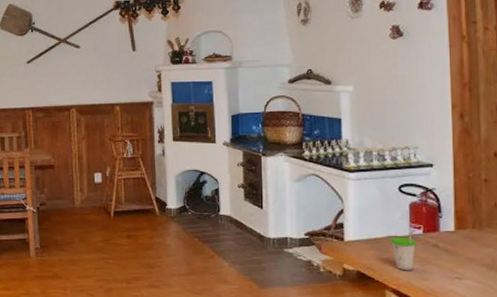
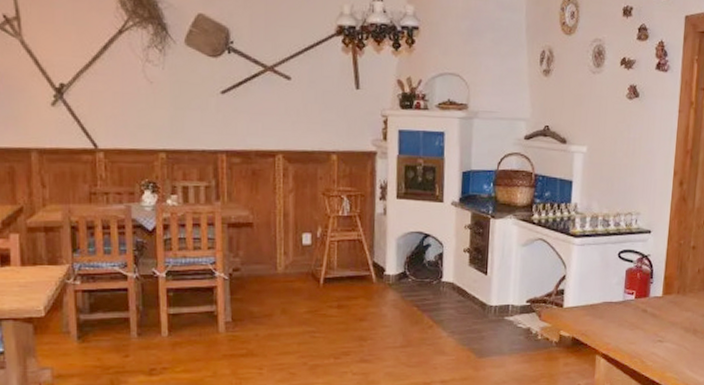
cup: present [390,230,417,271] -> none [605,296,629,336]

